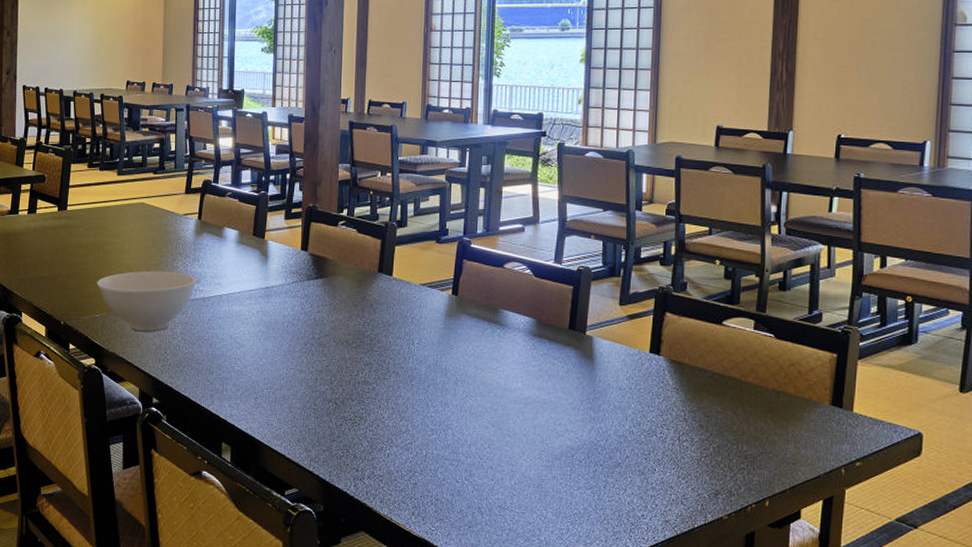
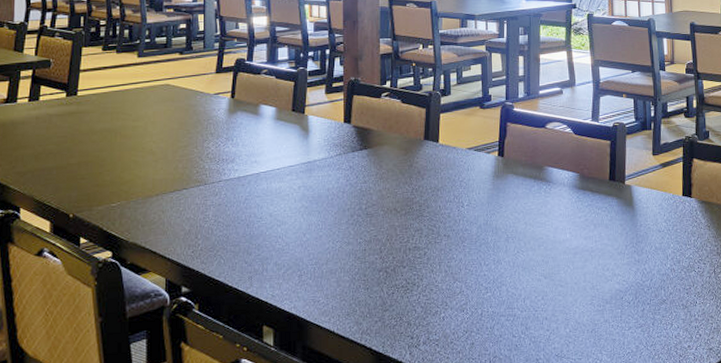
bowl: present [97,271,197,333] -> none [114,152,231,219]

